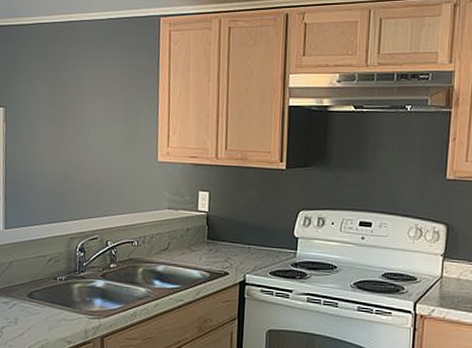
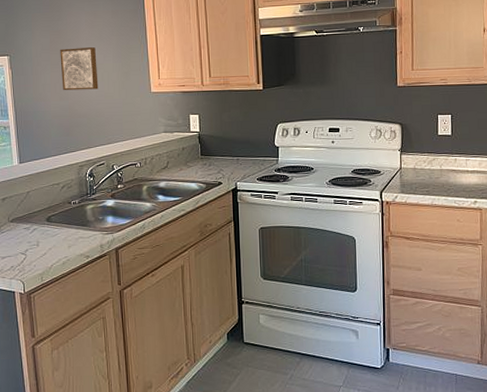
wall art: none [59,104,101,153] -> present [60,47,99,91]

